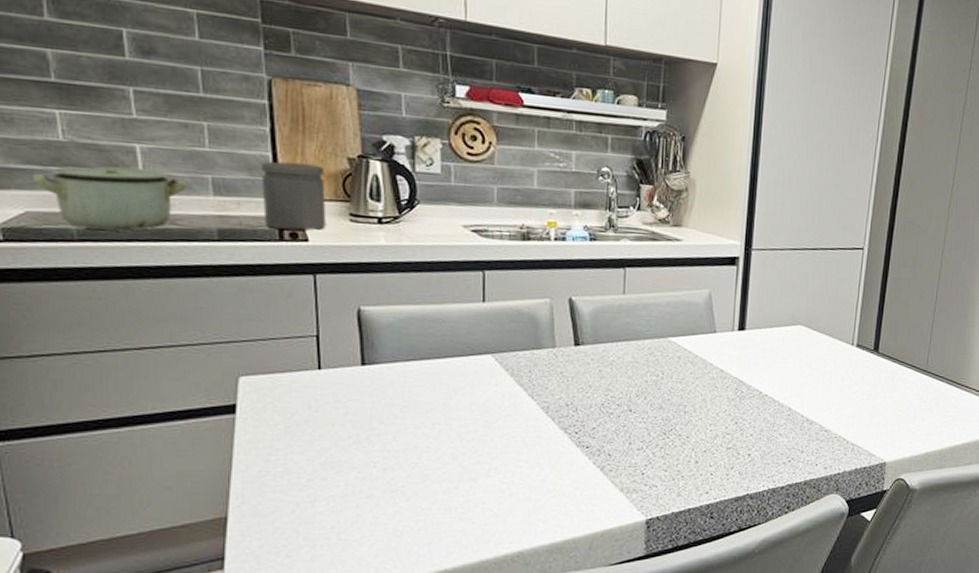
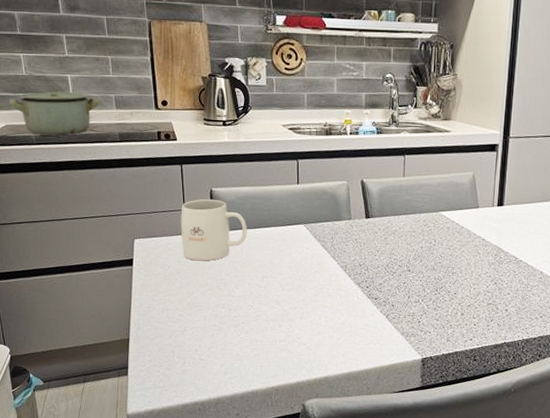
jar: present [261,161,327,231] -> none [145,82,188,133]
mug: none [312,320,411,405] -> present [181,198,247,261]

